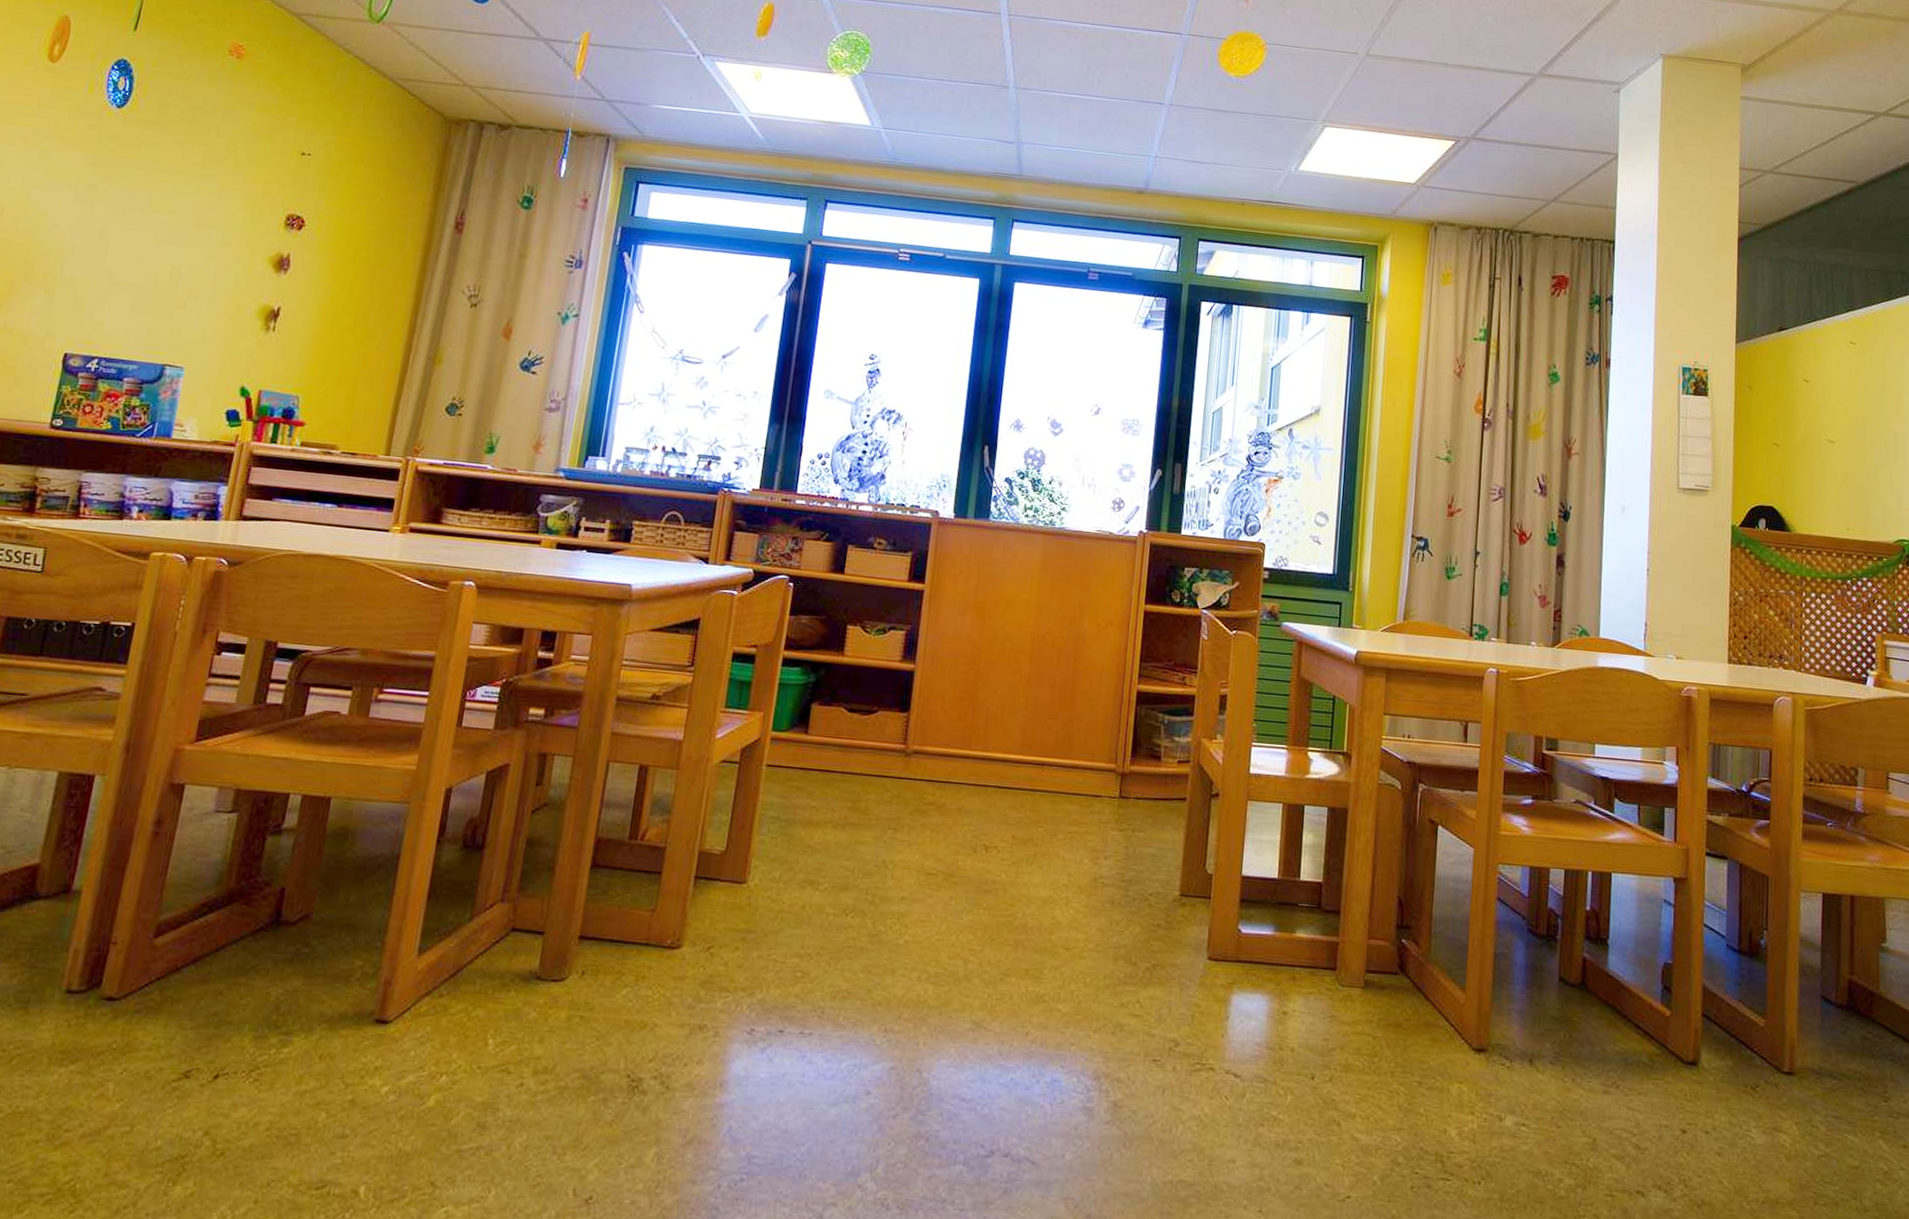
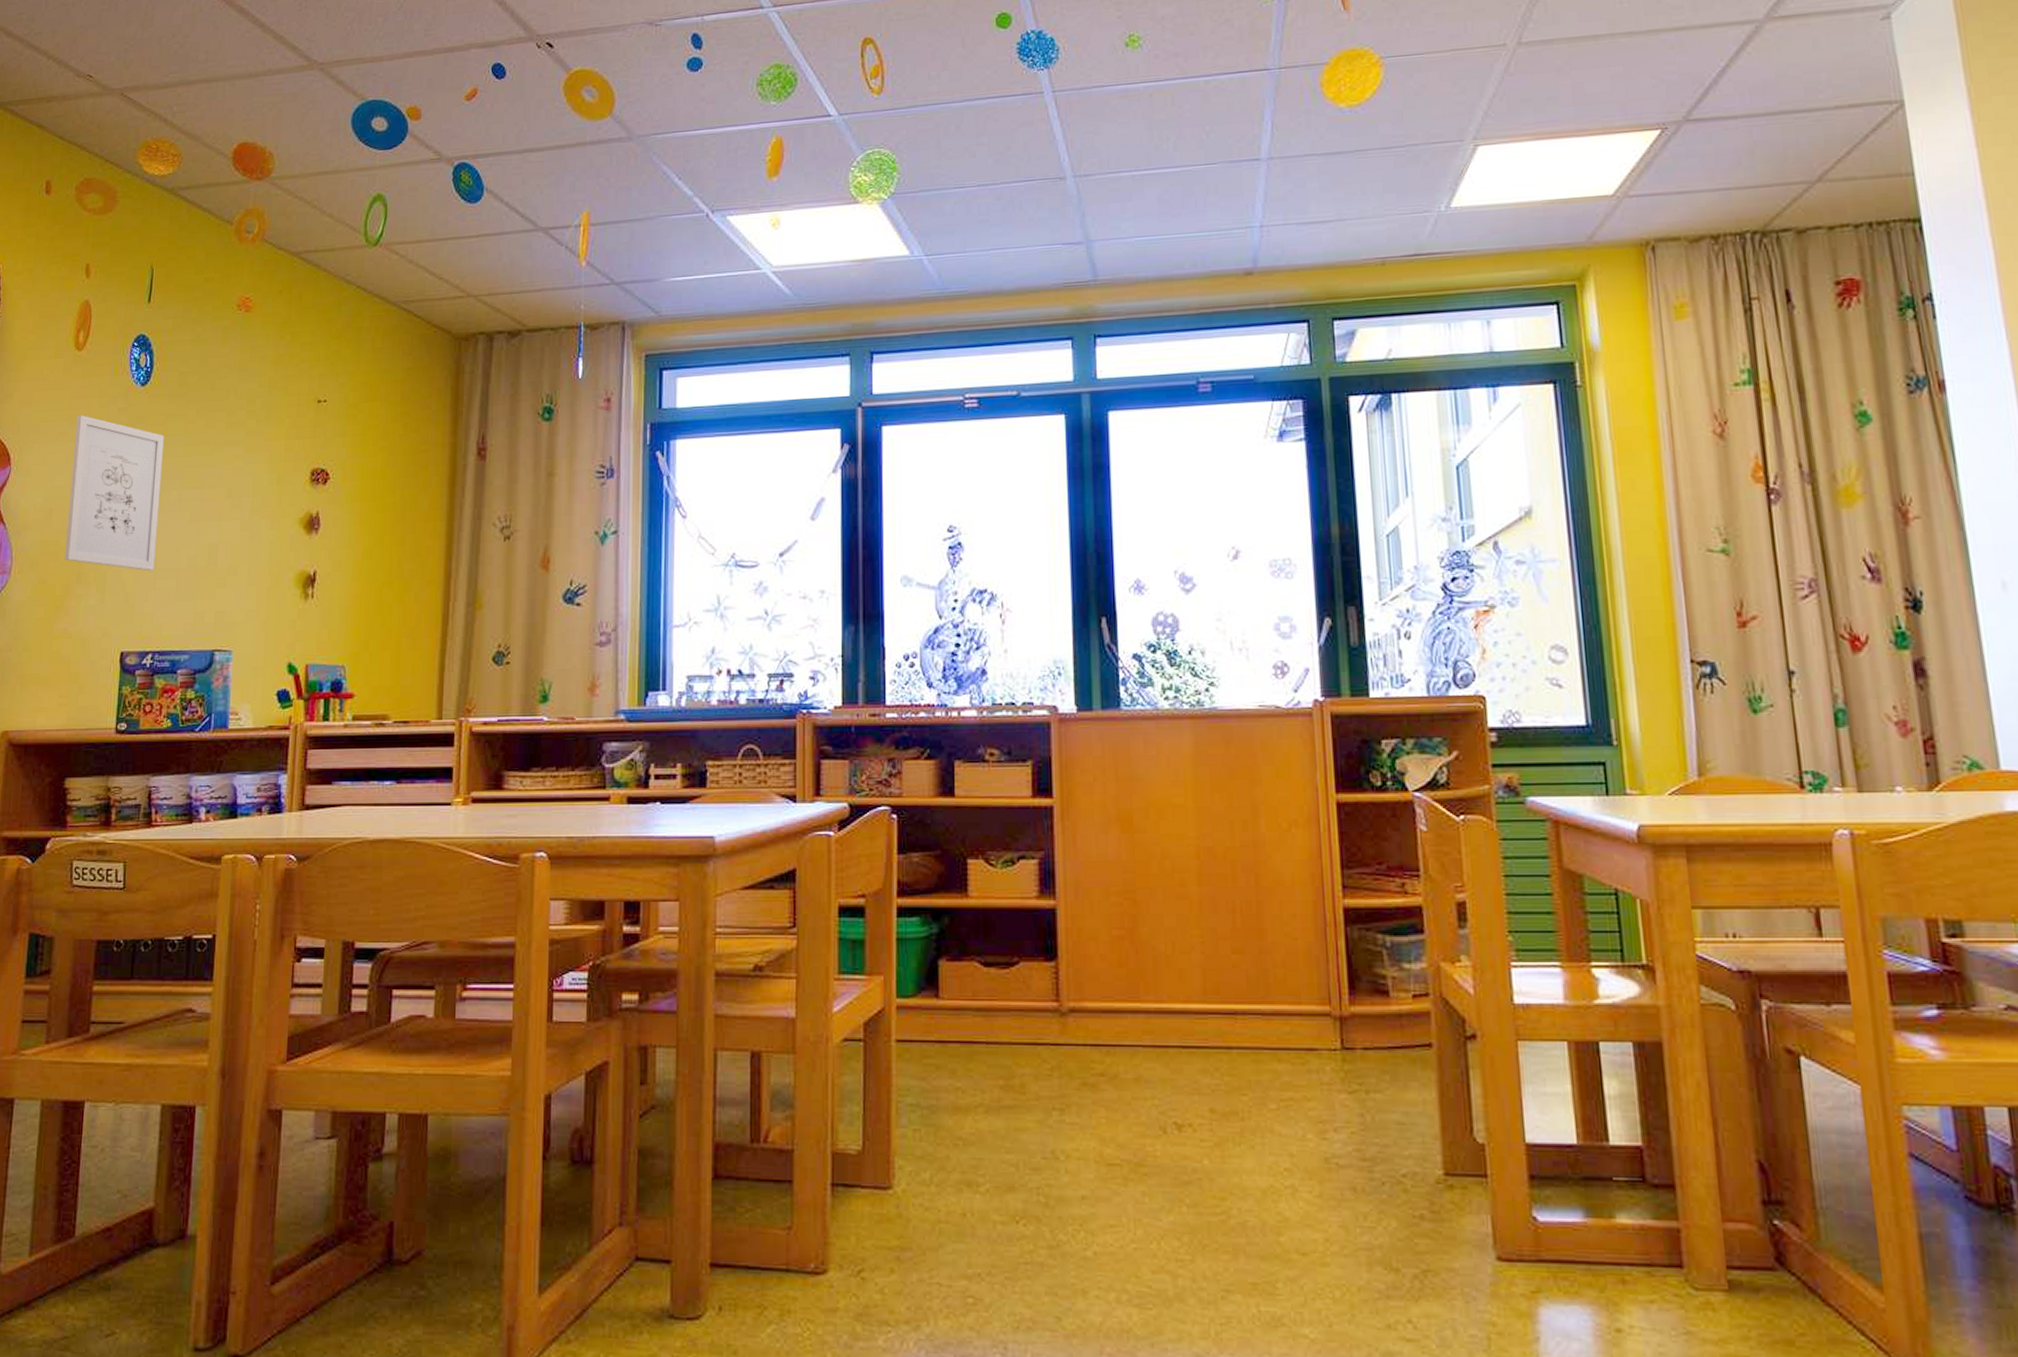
wall art: none [13,123,137,283] -> present [64,415,165,572]

